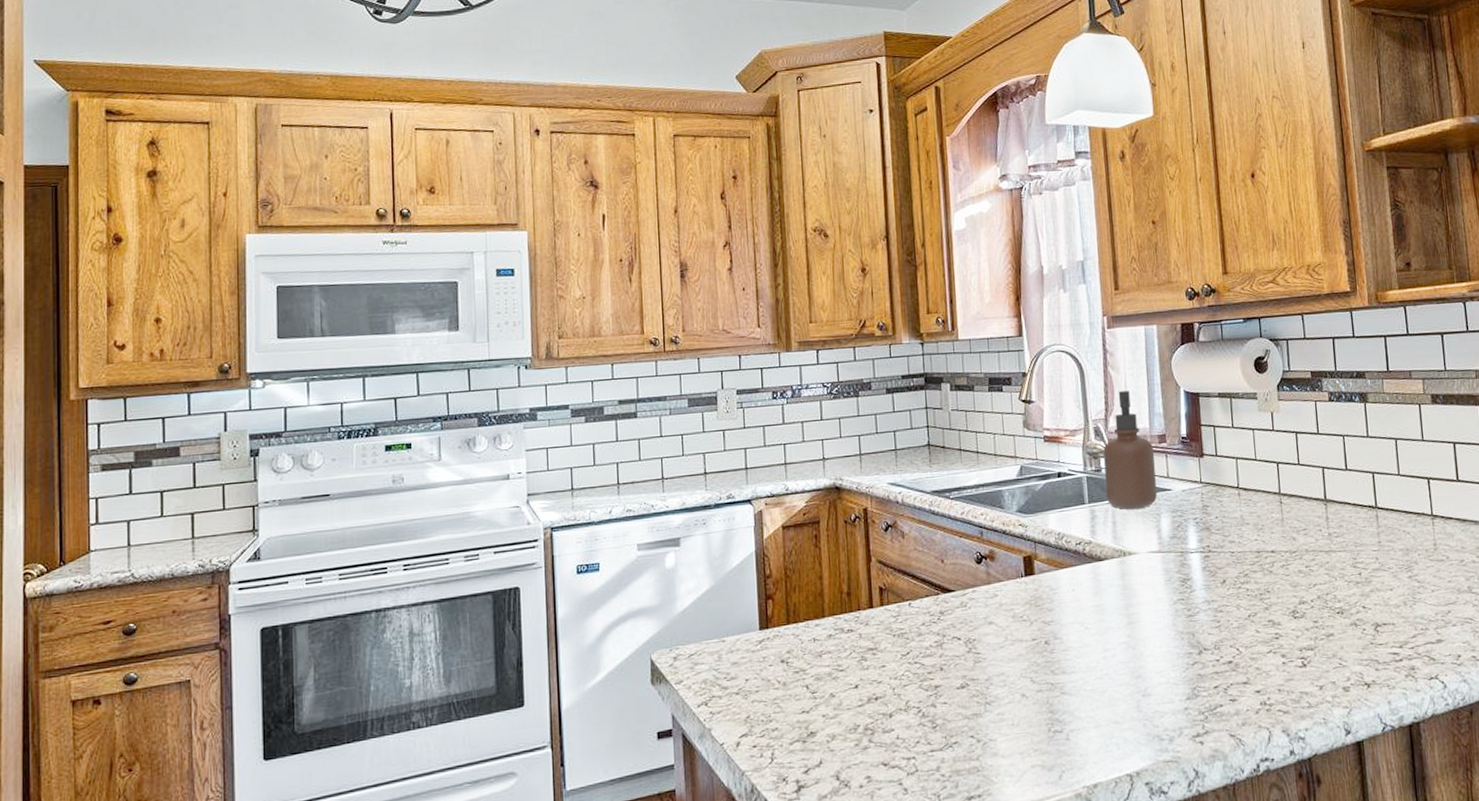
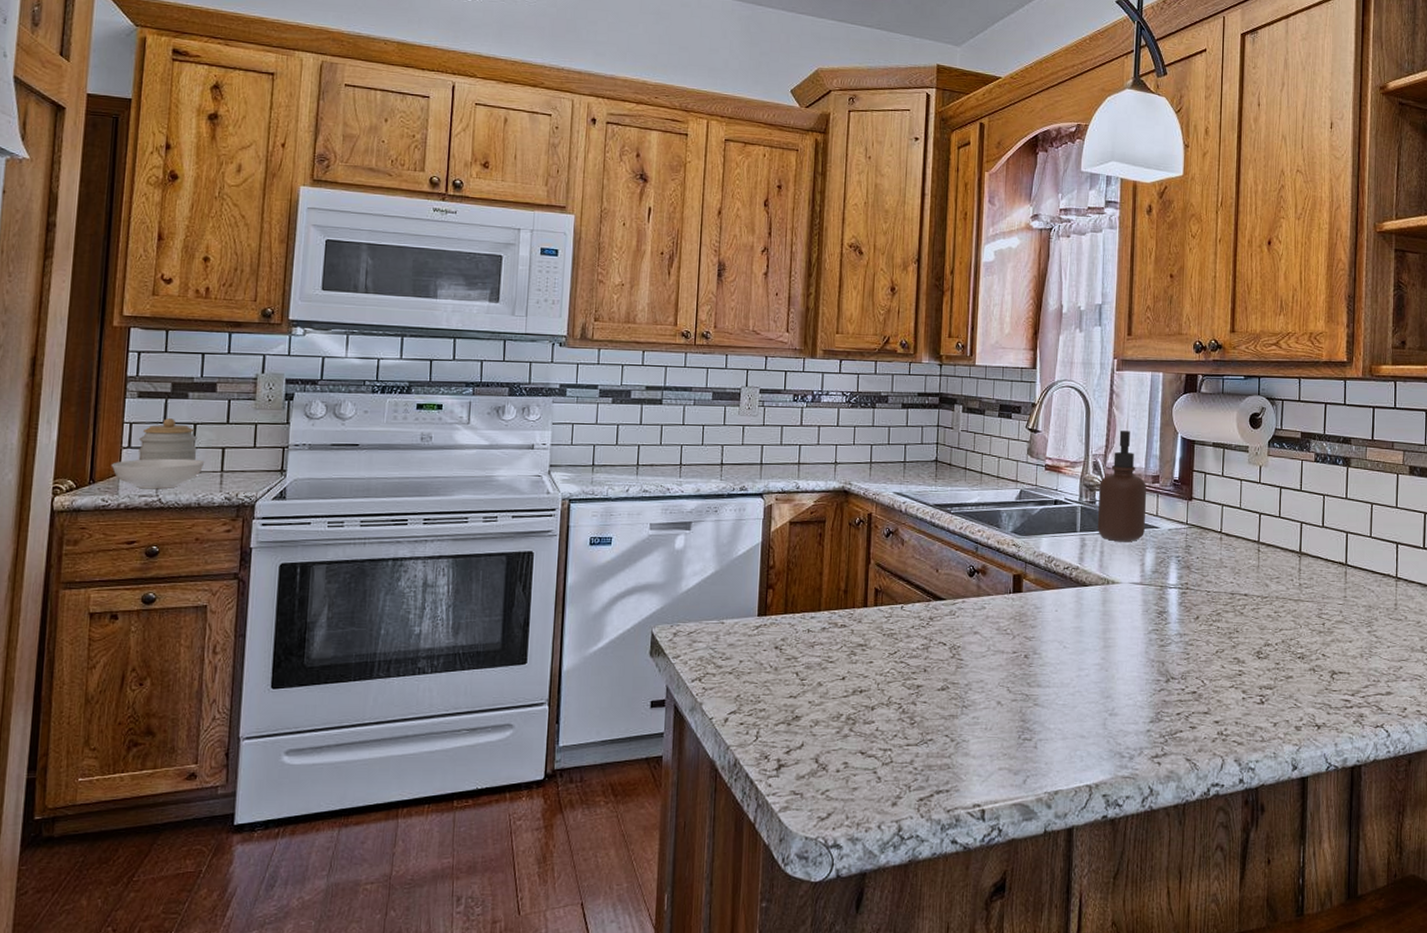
bowl: none [80,528,175,566] -> present [111,458,205,490]
jar: none [106,489,166,537] -> present [138,418,198,461]

